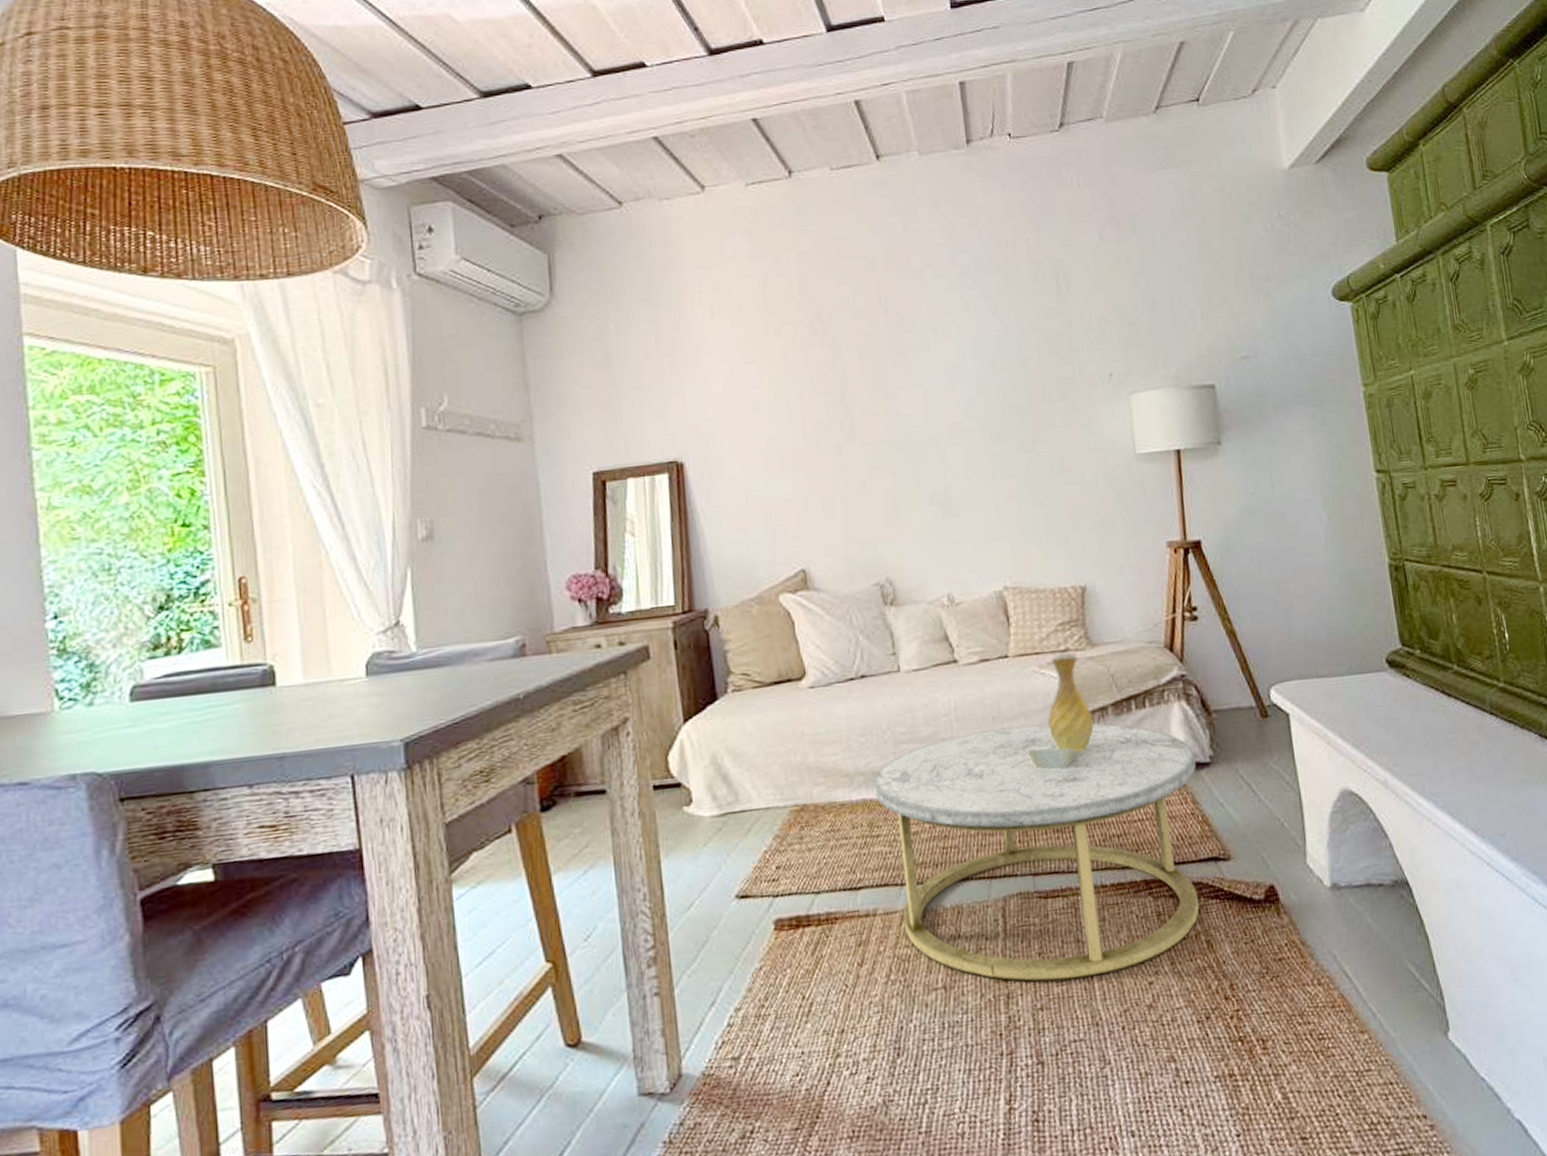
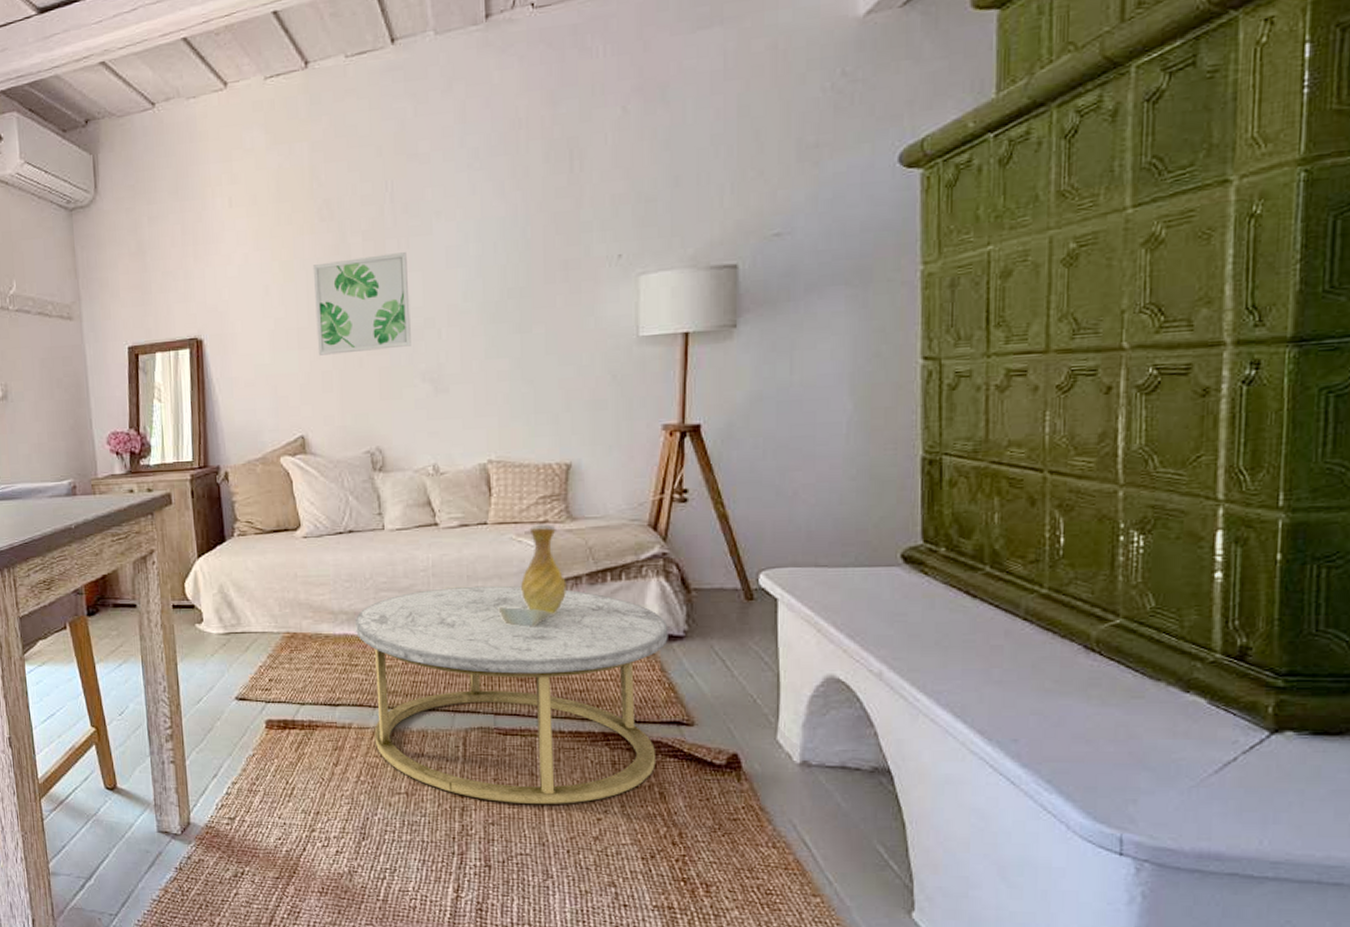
wall art: none [806,368,916,479] -> present [312,252,411,356]

